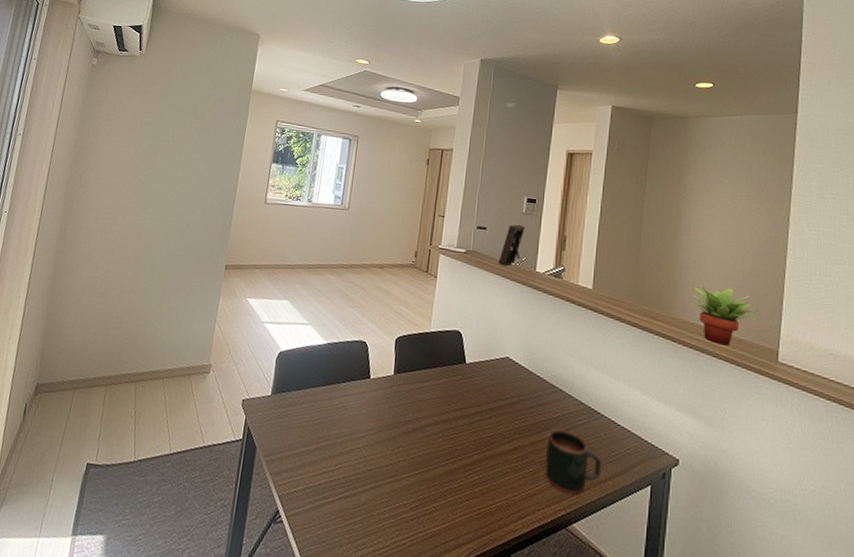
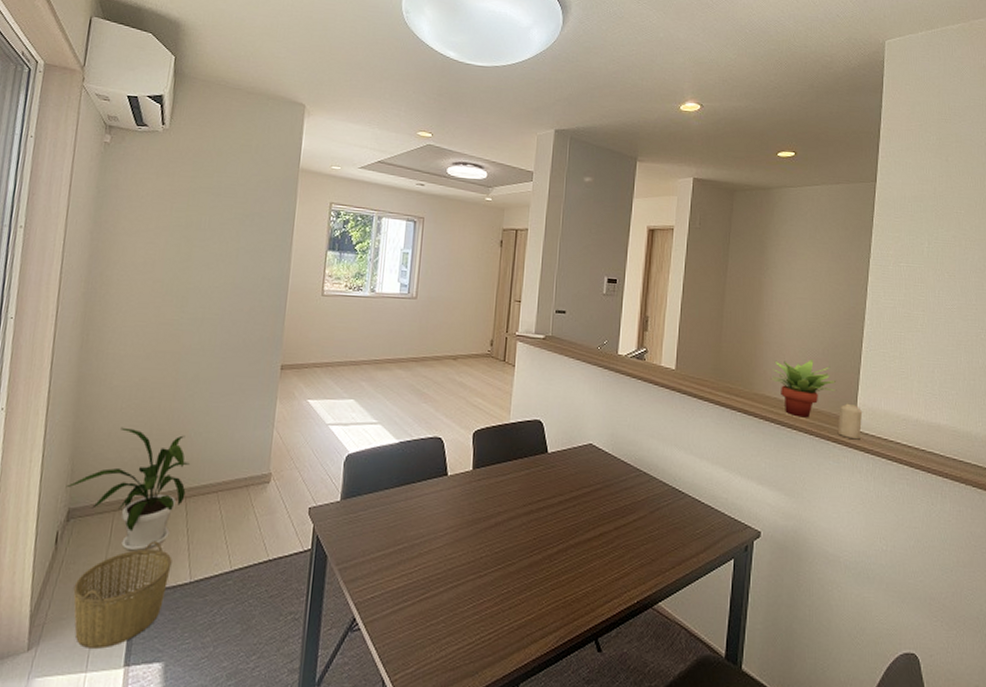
basket: none [32,419,121,517] -> present [73,541,172,649]
house plant: none [36,313,141,428] -> present [65,427,190,551]
picture frame: present [498,224,525,267] -> none [579,306,606,351]
mug: present [545,428,602,495] -> none [630,511,687,575]
candle: none [759,333,786,372] -> present [837,403,862,440]

